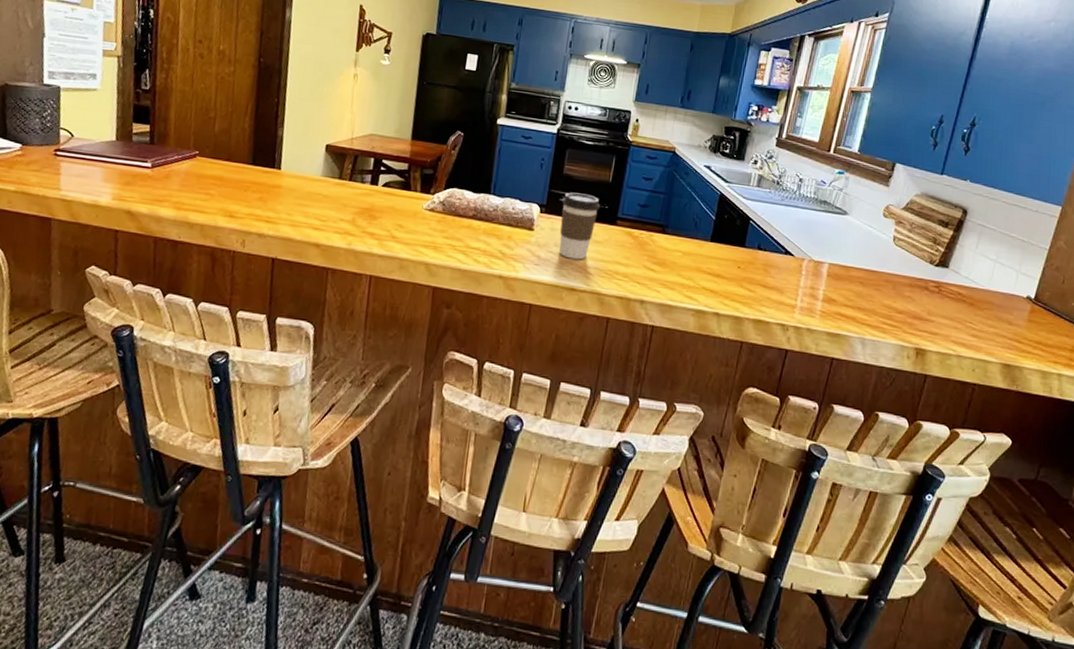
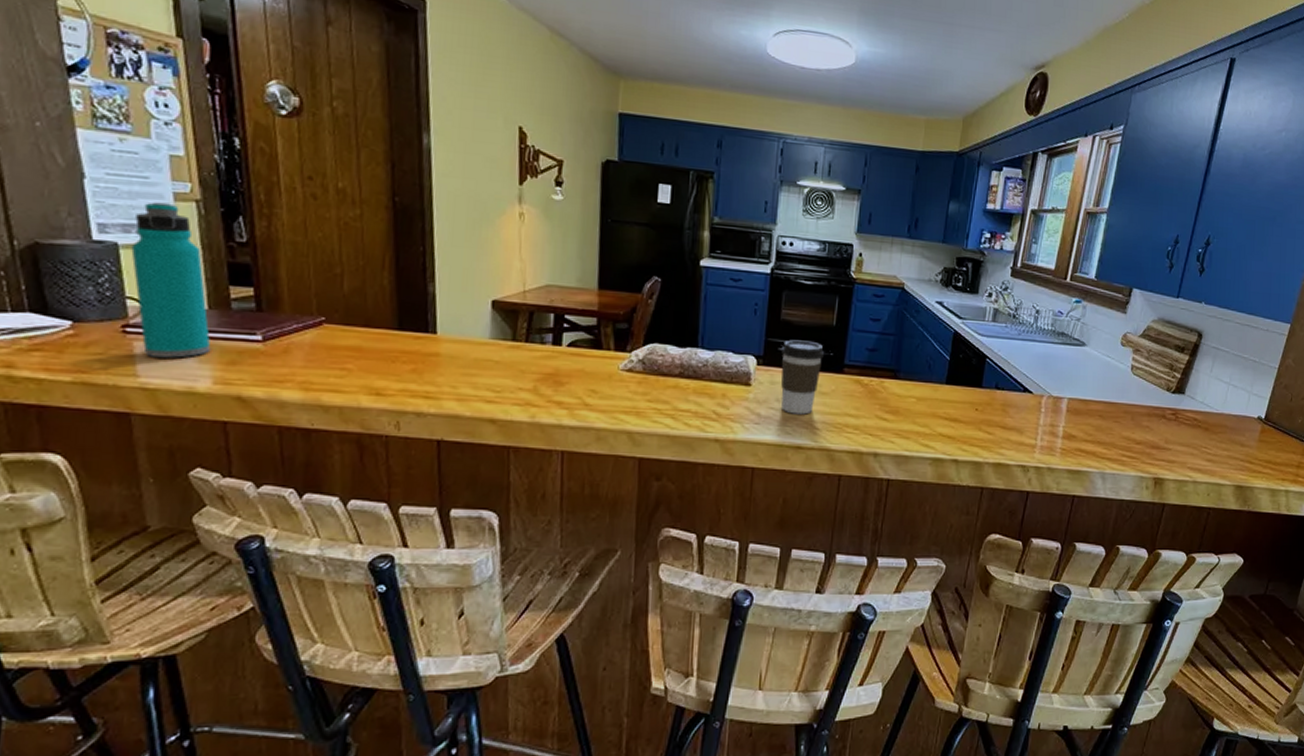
water bottle: none [67,56,117,178] -> present [131,202,211,358]

